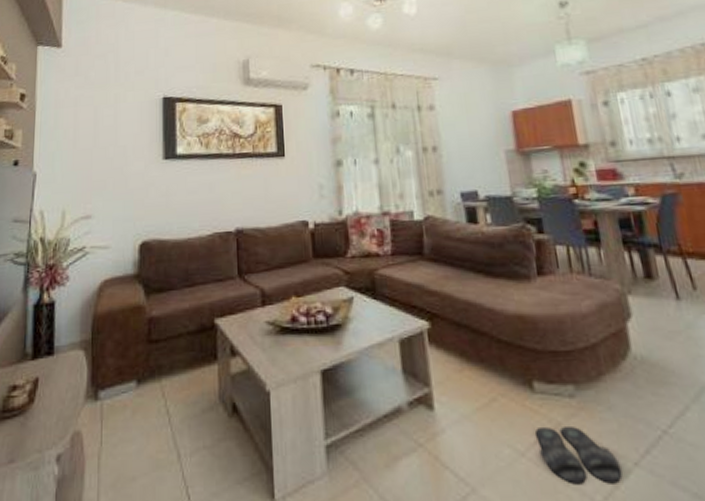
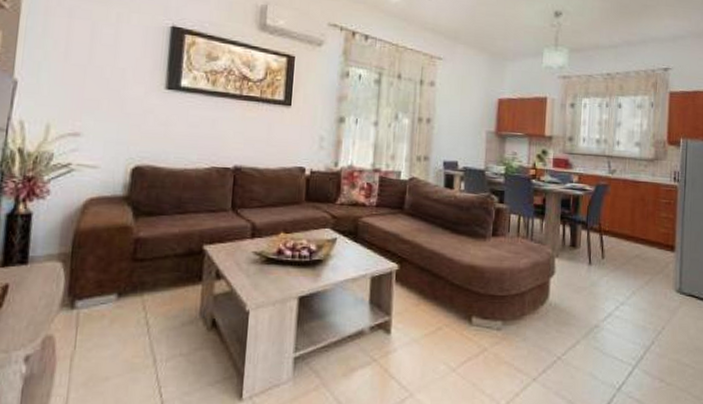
slippers: present [536,425,622,485] -> none [466,350,523,393]

